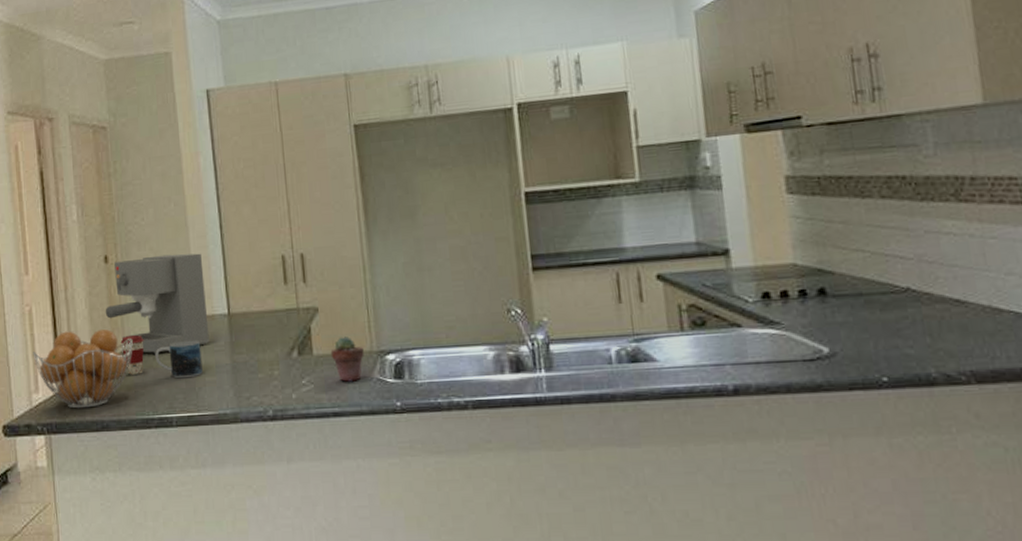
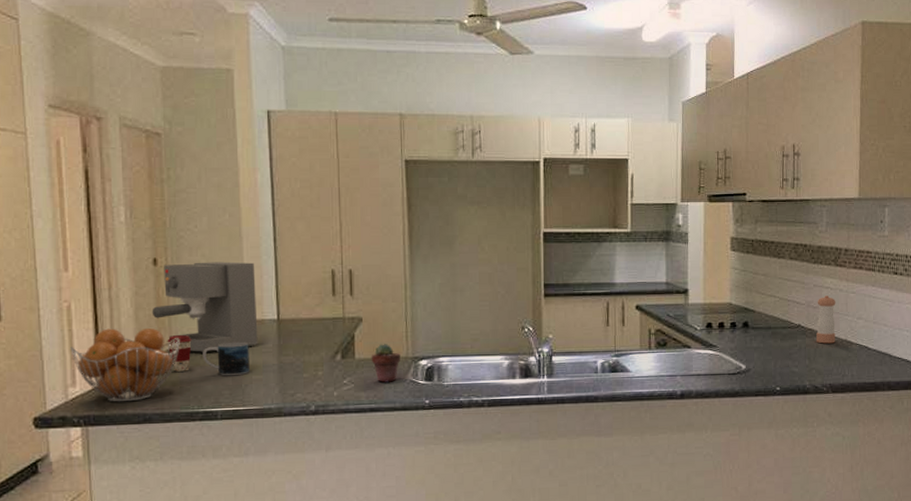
pepper shaker: none [933,244,973,313] -> present [816,296,836,344]

